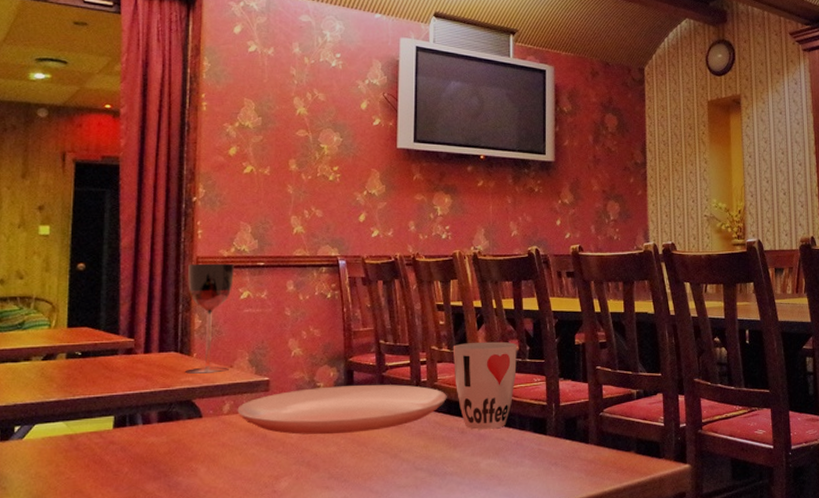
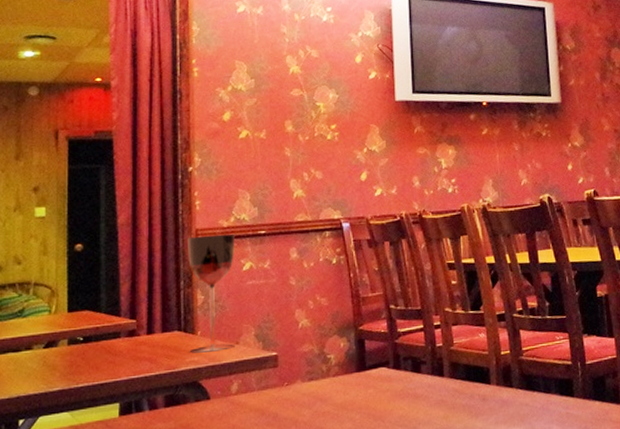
plate: present [237,384,447,435] -> none [246,351,465,412]
cup: present [452,341,517,430] -> none [467,298,537,396]

